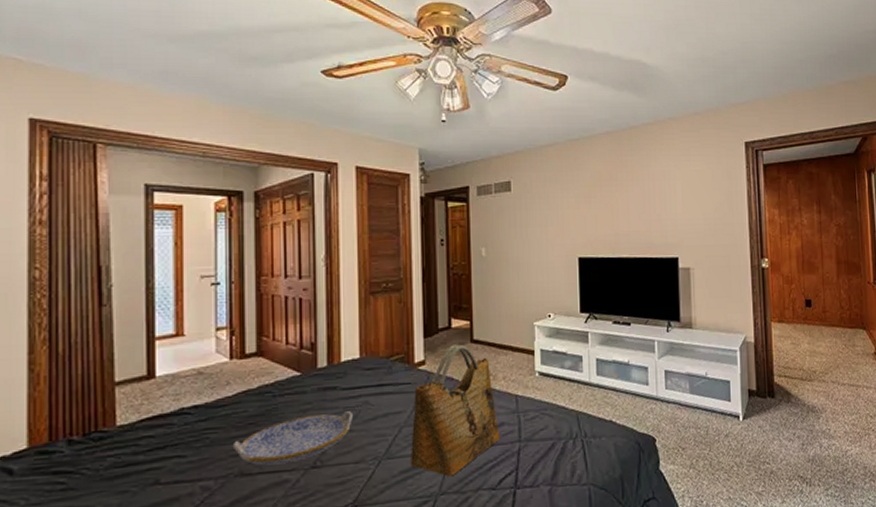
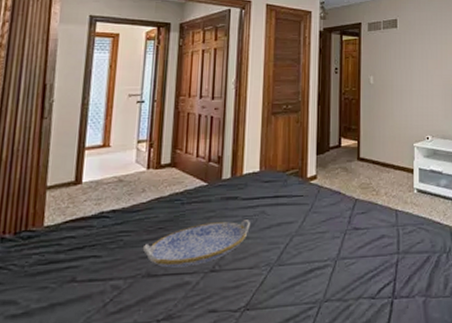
grocery bag: present [410,344,501,477] -> none [298,162,381,285]

